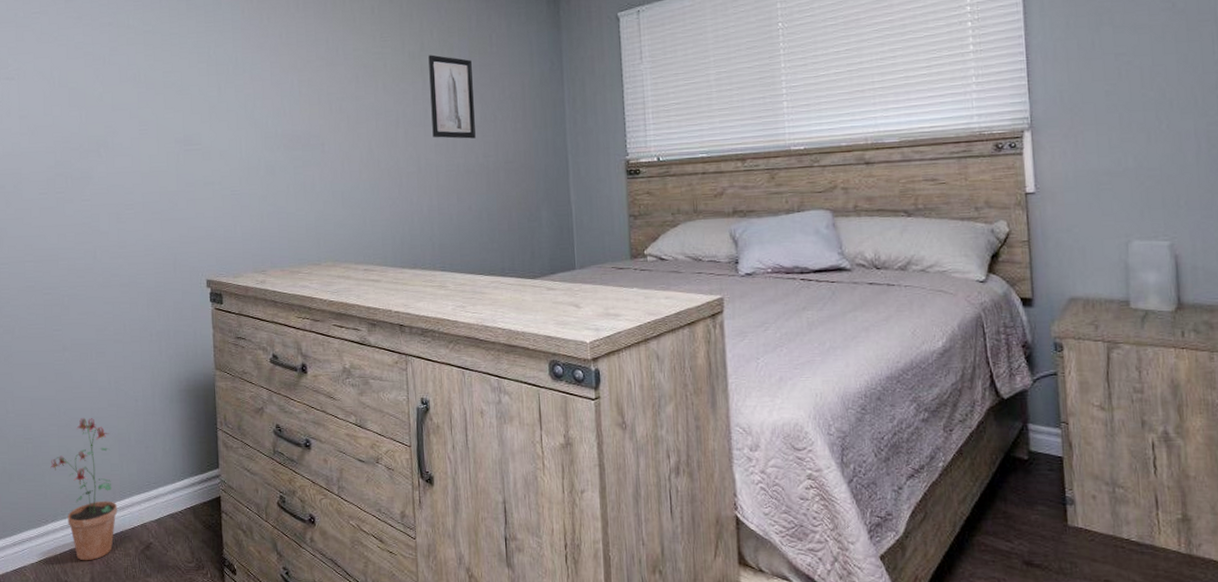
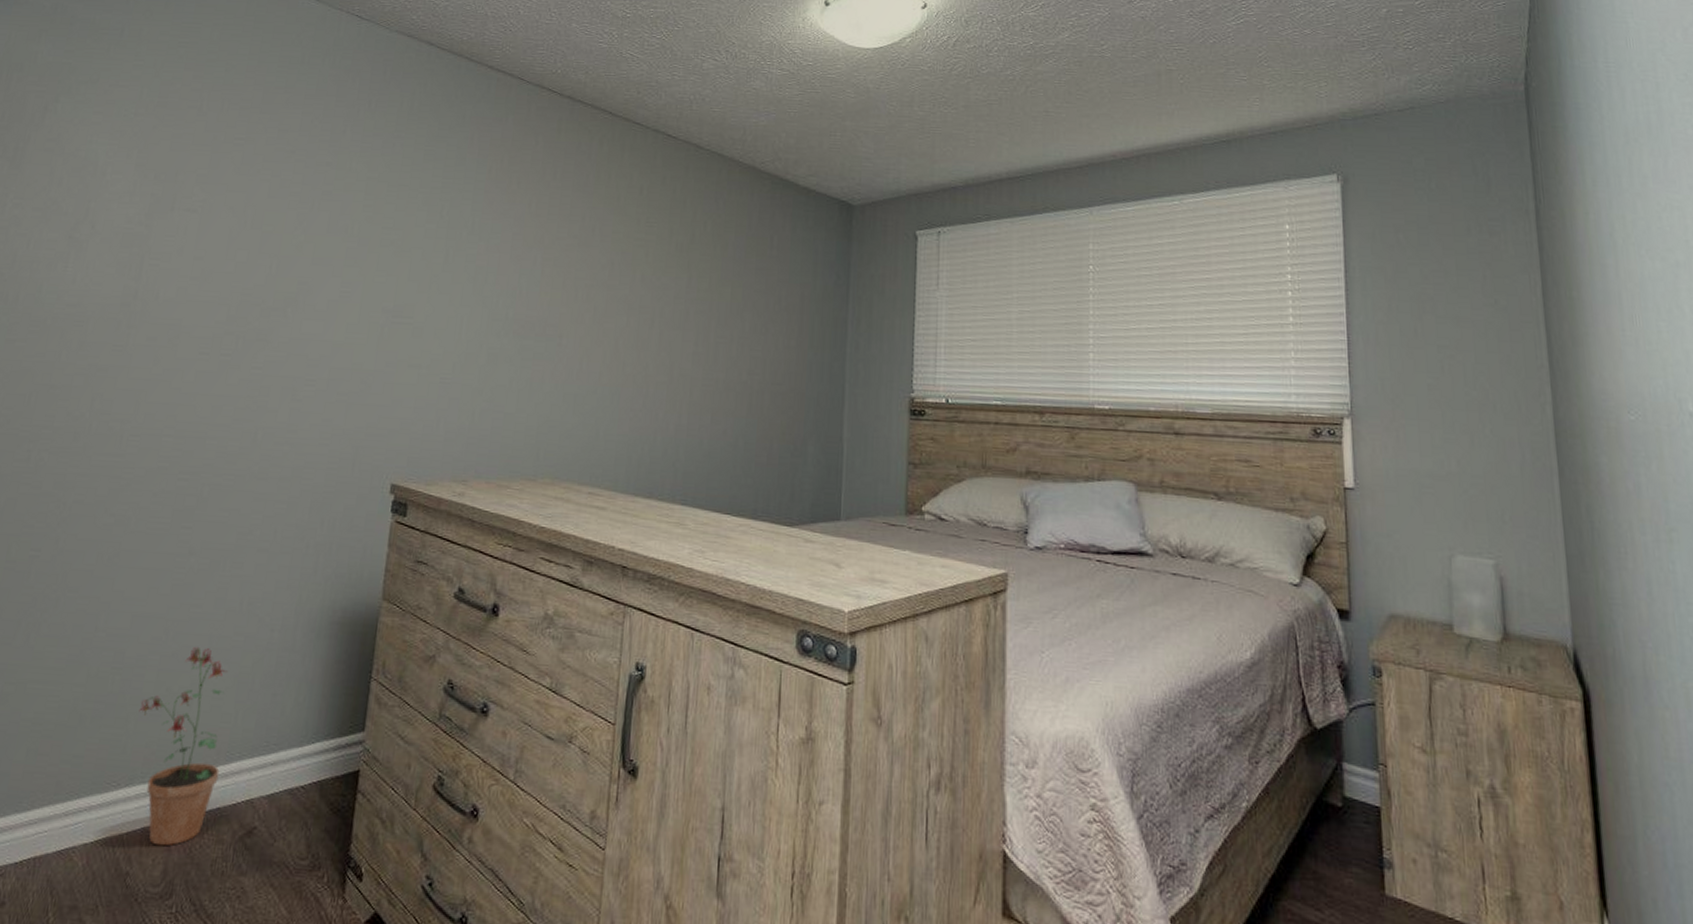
wall art: present [428,55,476,139] -> none [691,249,747,351]

